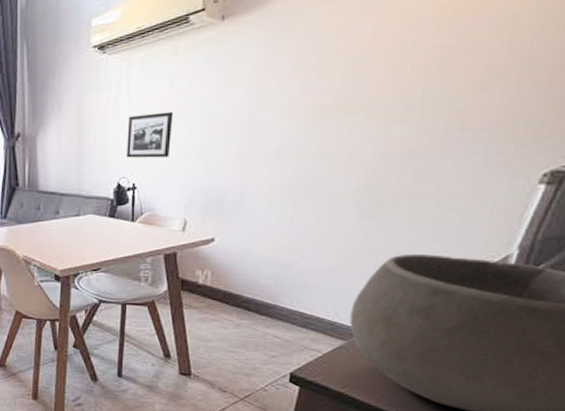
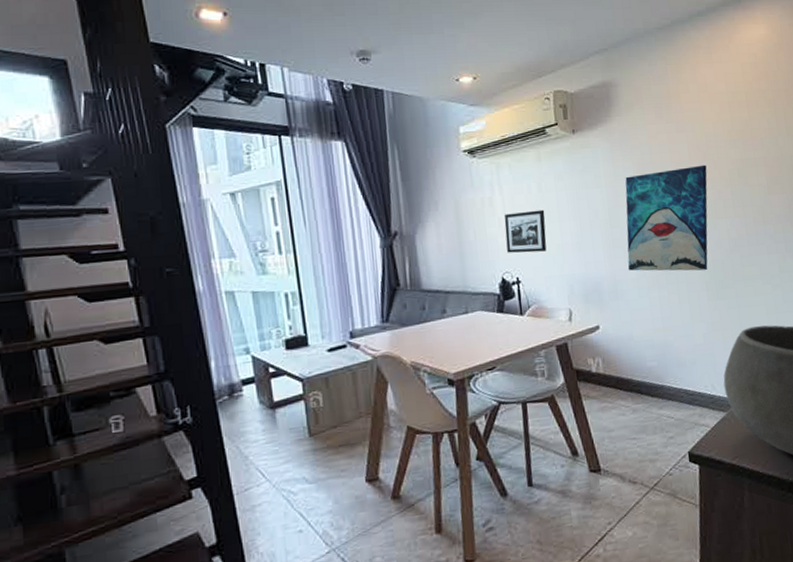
wall art: none [260,54,395,187] -> present [625,165,708,271]

